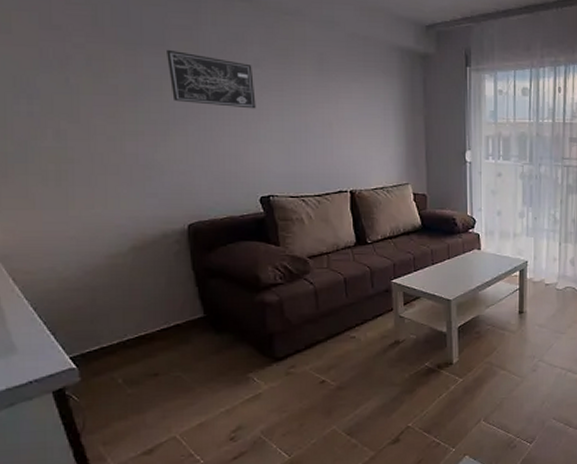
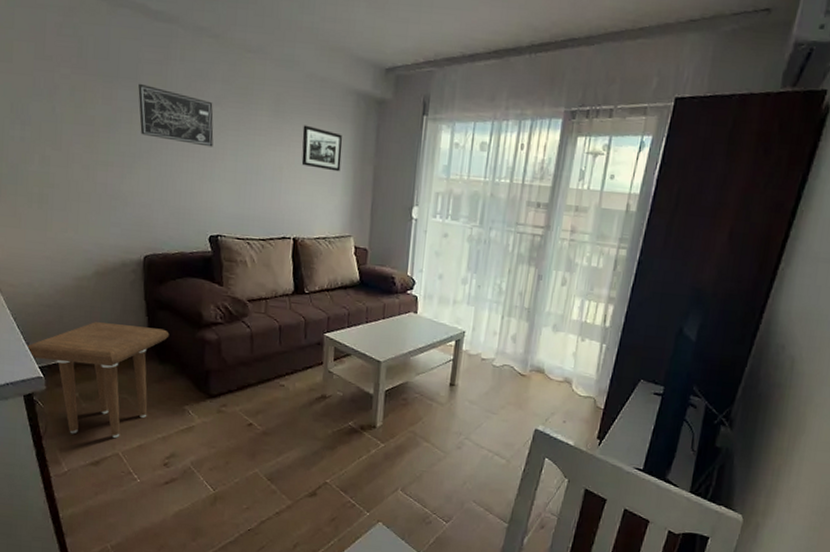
side table: none [53,297,225,425] -> present [27,322,170,438]
picture frame: none [349,82,392,124] -> present [301,125,343,172]

